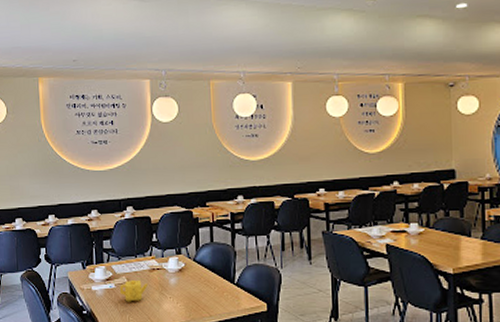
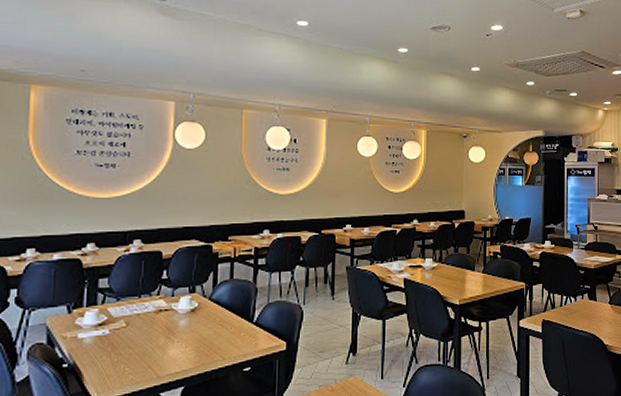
teapot: present [120,279,148,302] -> none [116,323,151,350]

